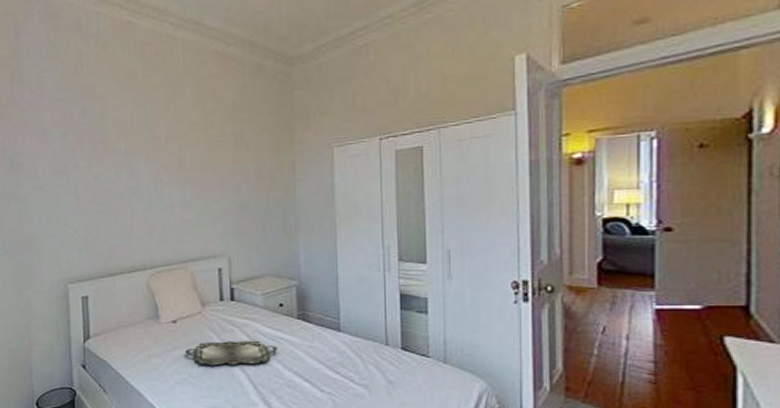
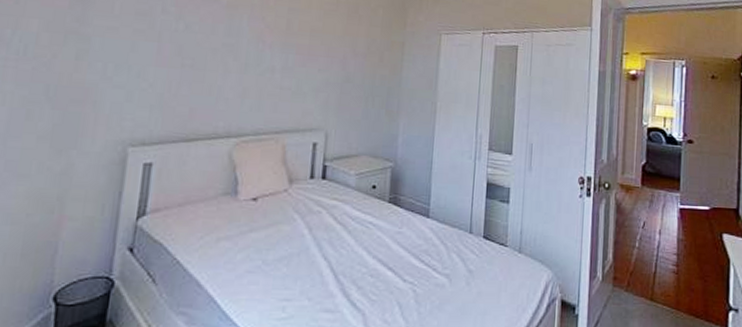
serving tray: present [186,340,277,365] -> none [263,223,364,251]

